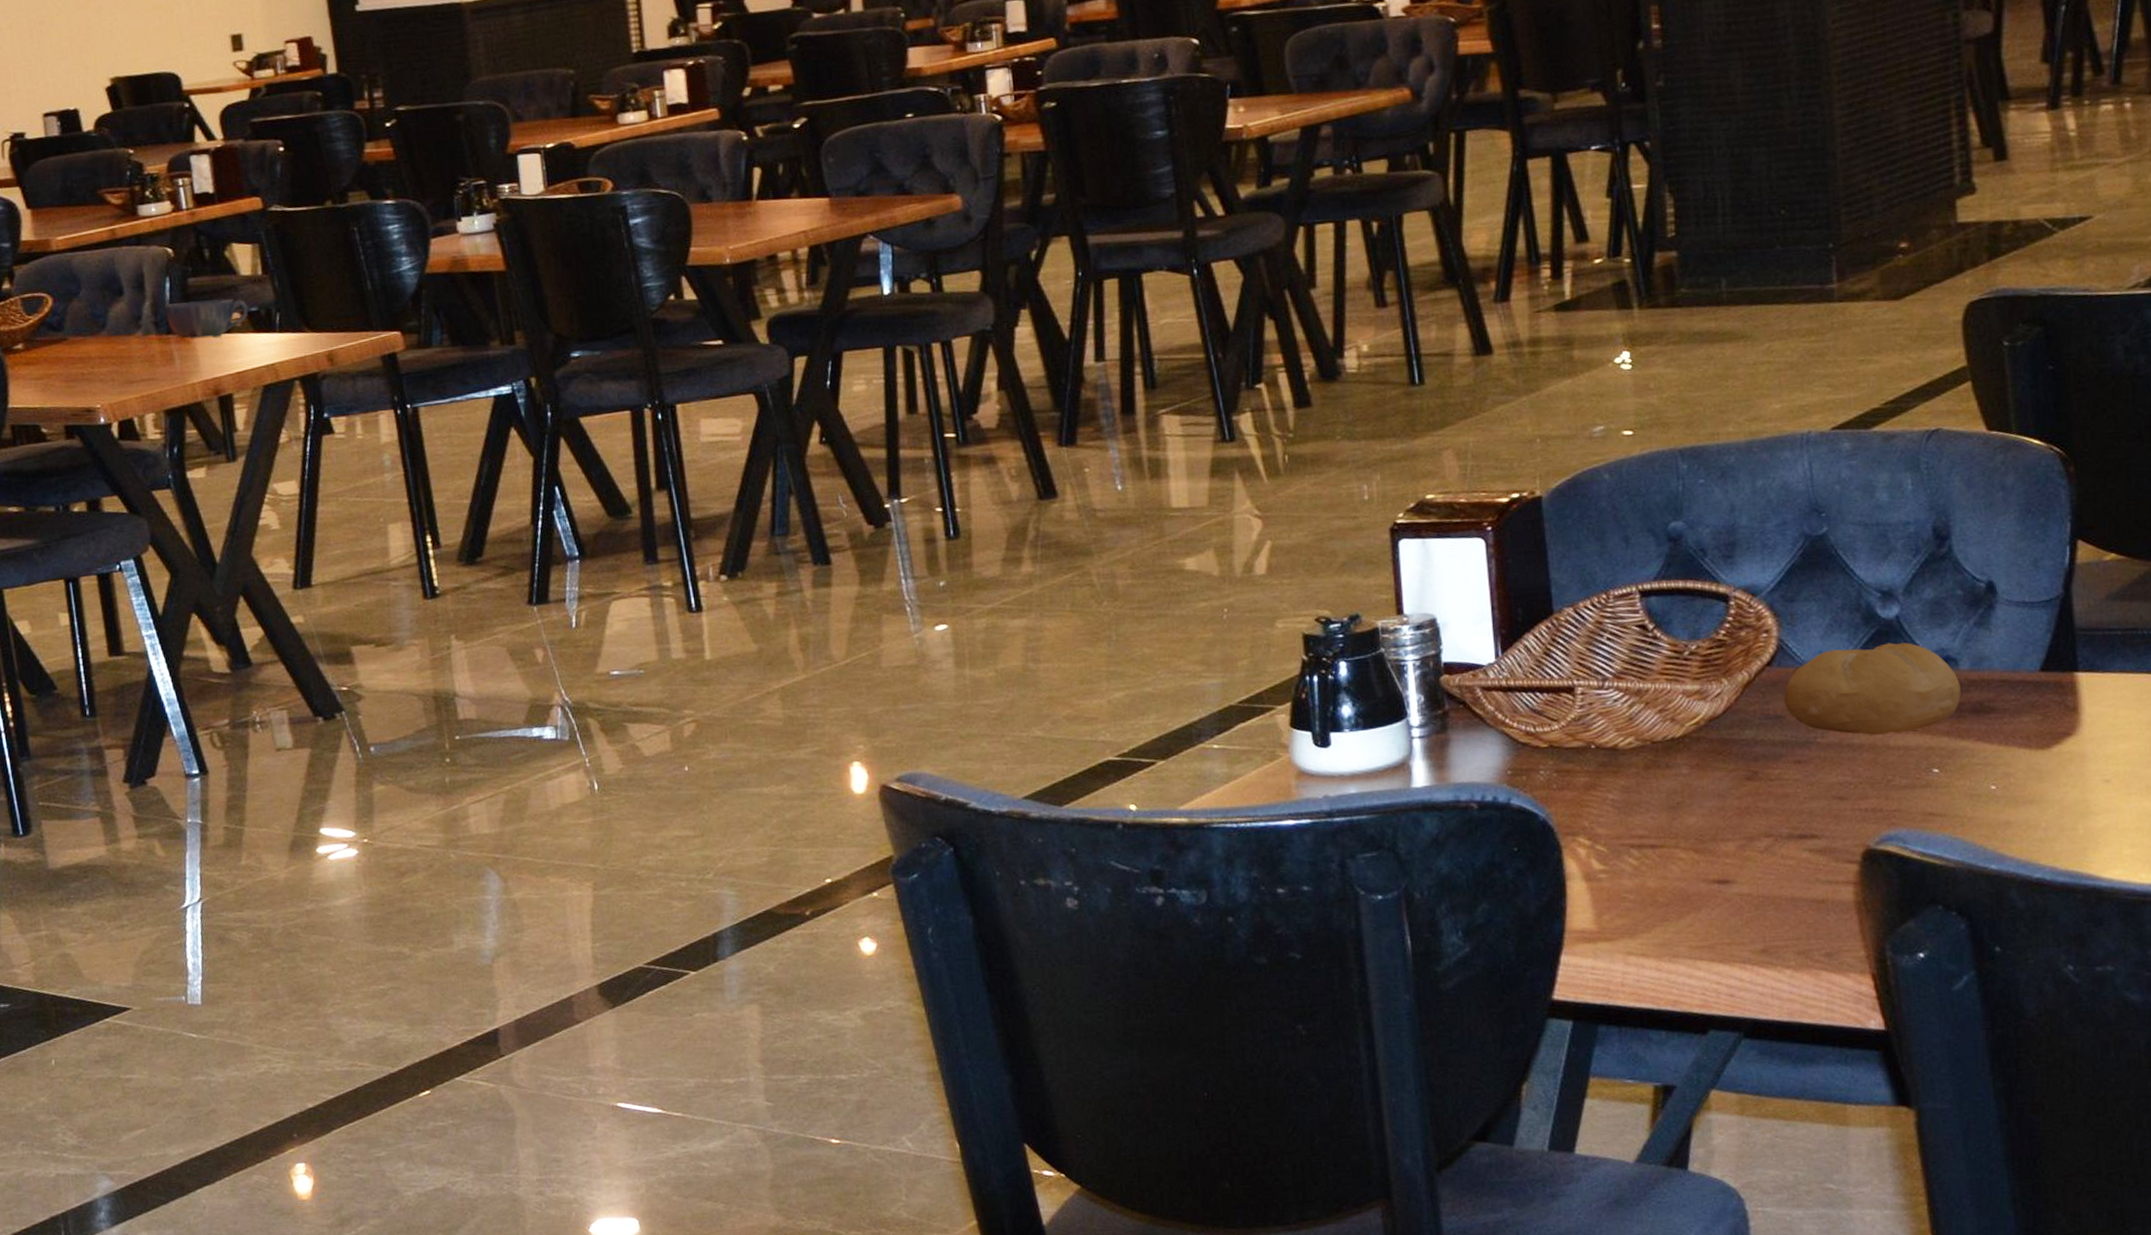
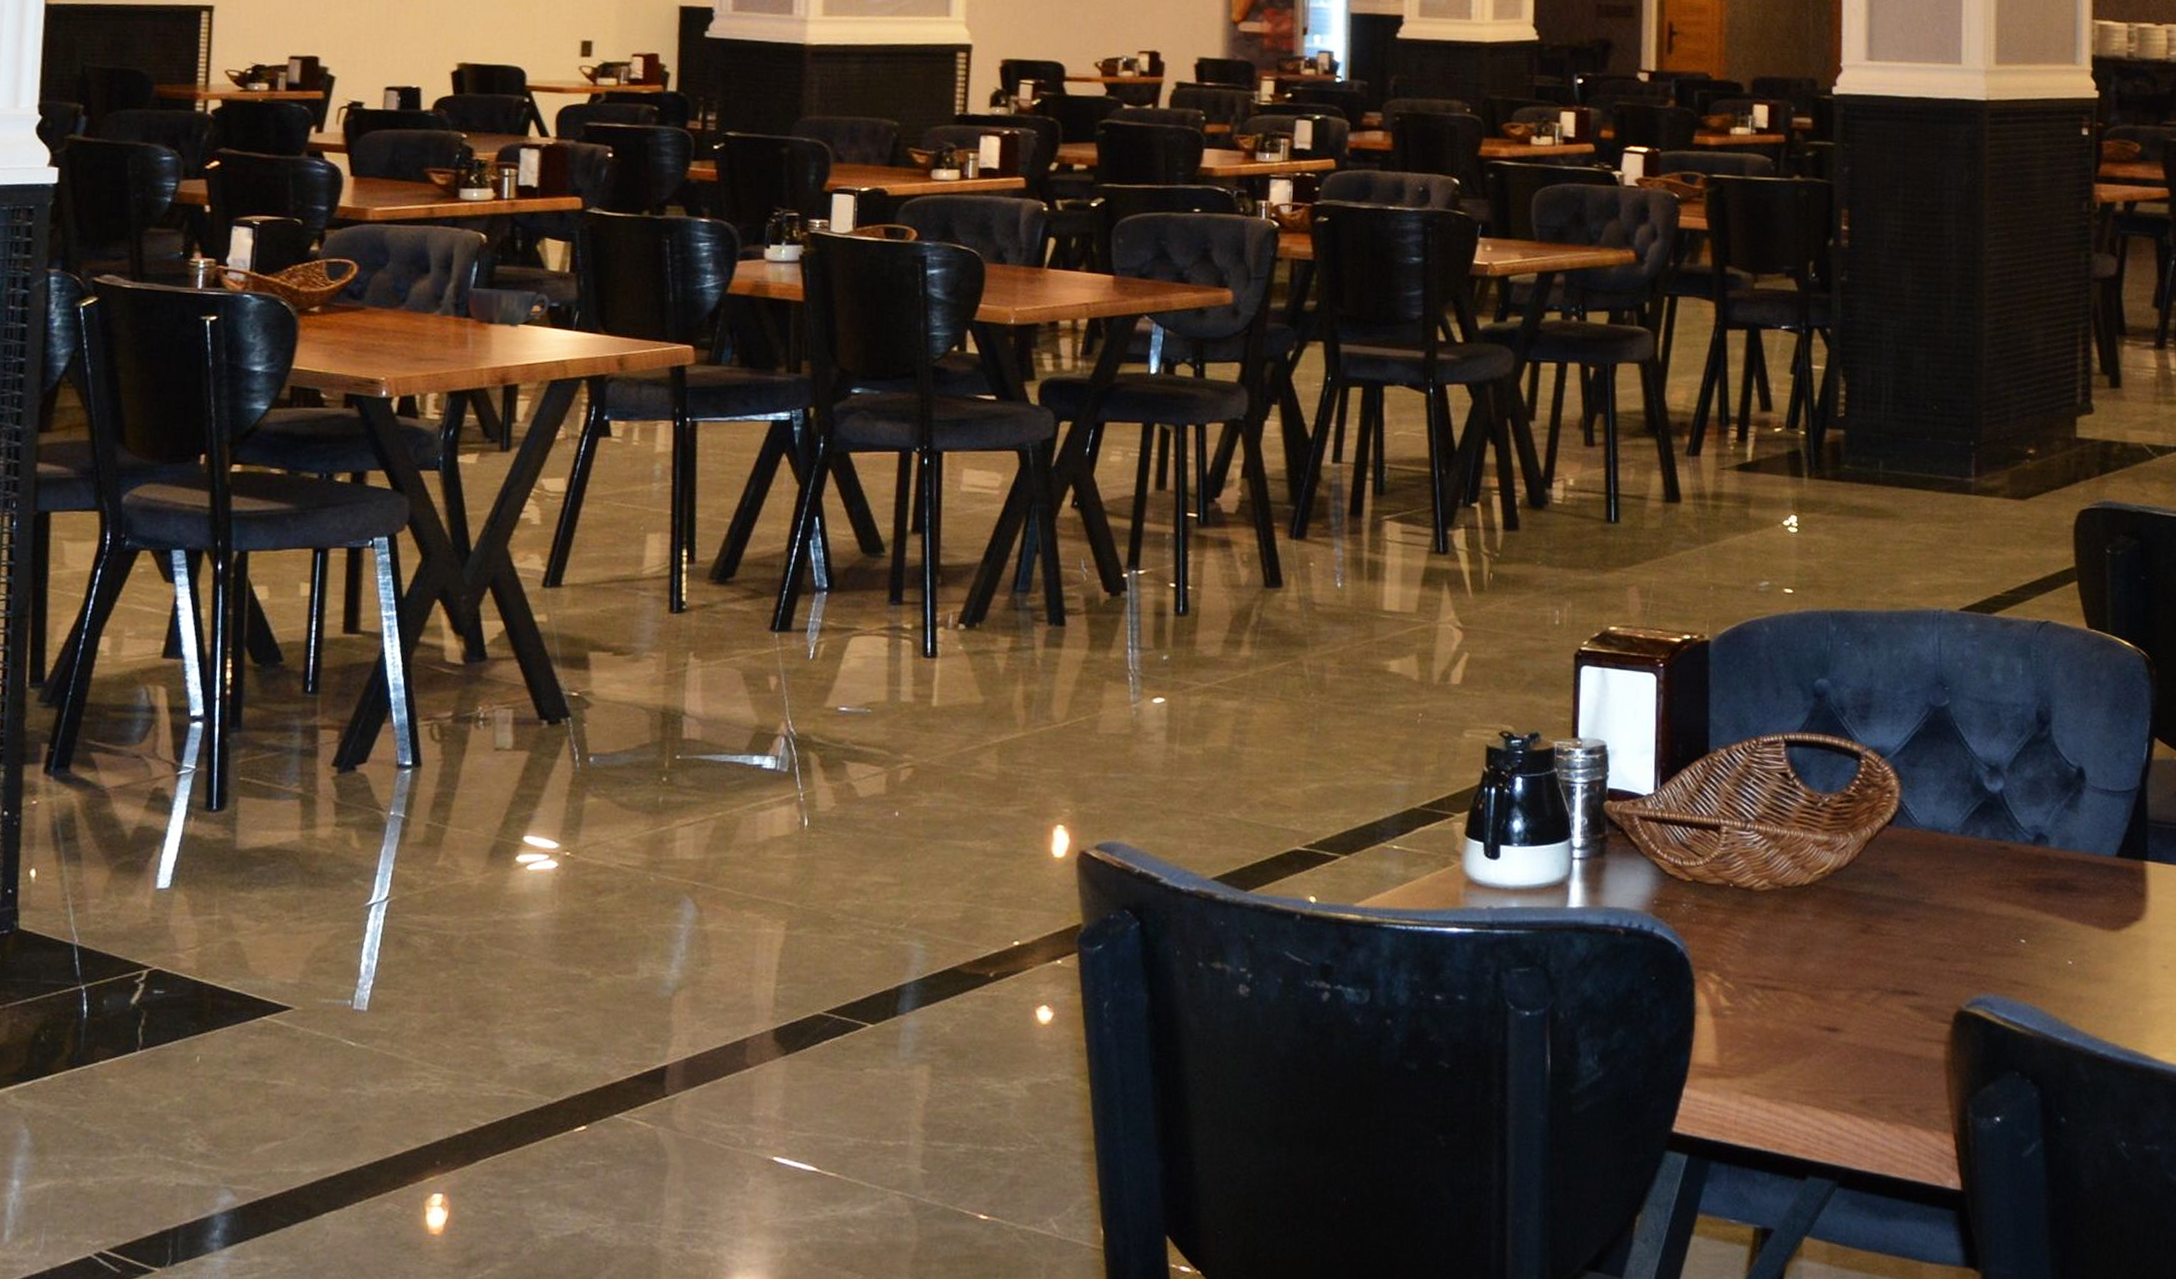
bread roll: present [1783,642,1961,735] -> none [1899,815,2049,901]

